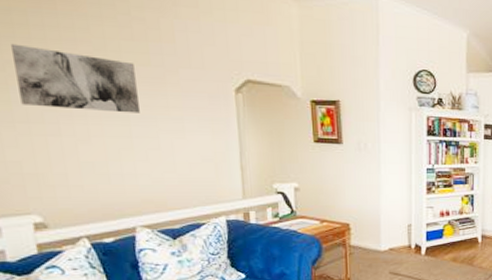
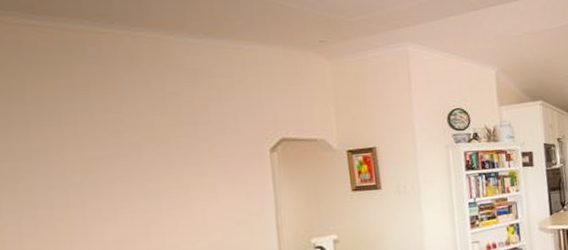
wall art: present [11,43,140,113] -> none [40,131,171,191]

